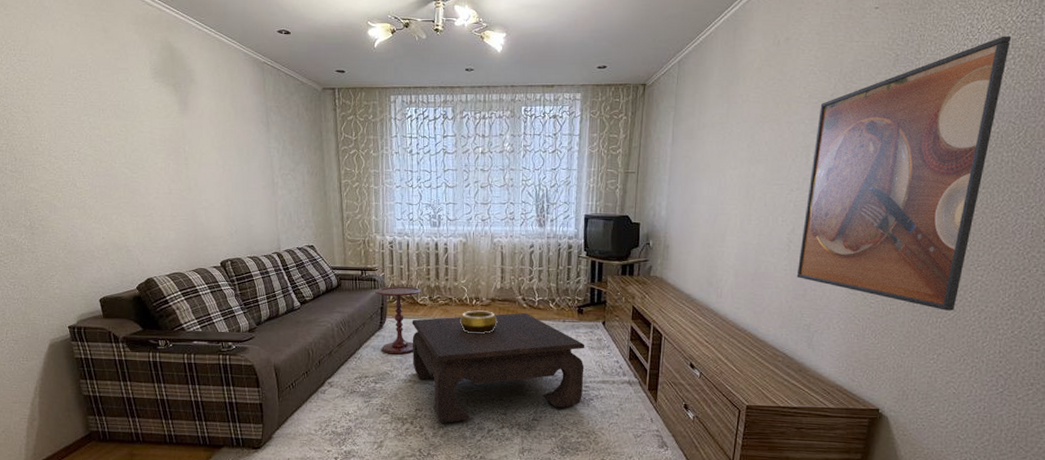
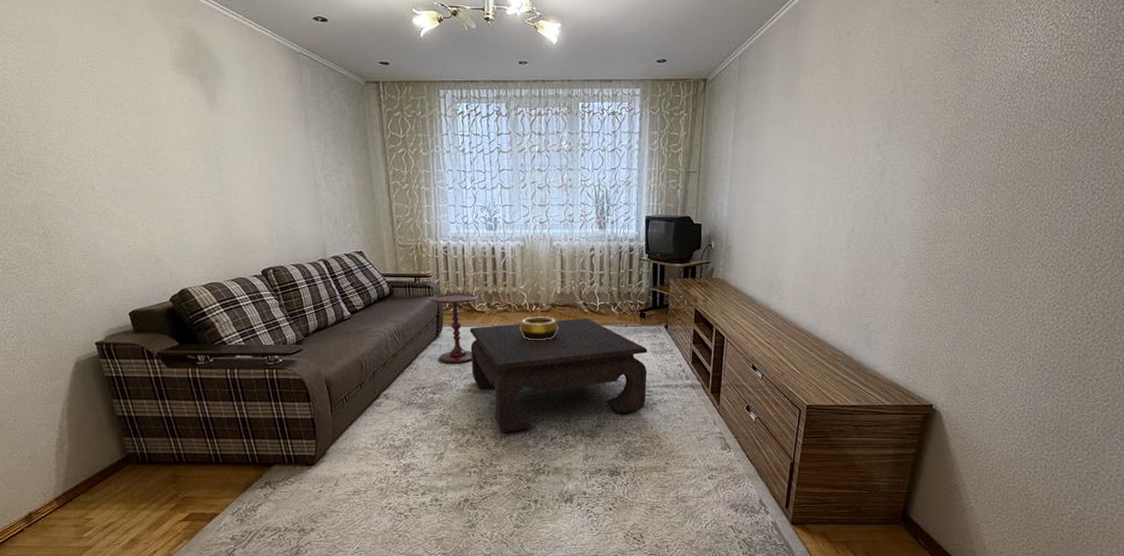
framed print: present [796,36,1012,311] -> none [856,32,1065,308]

